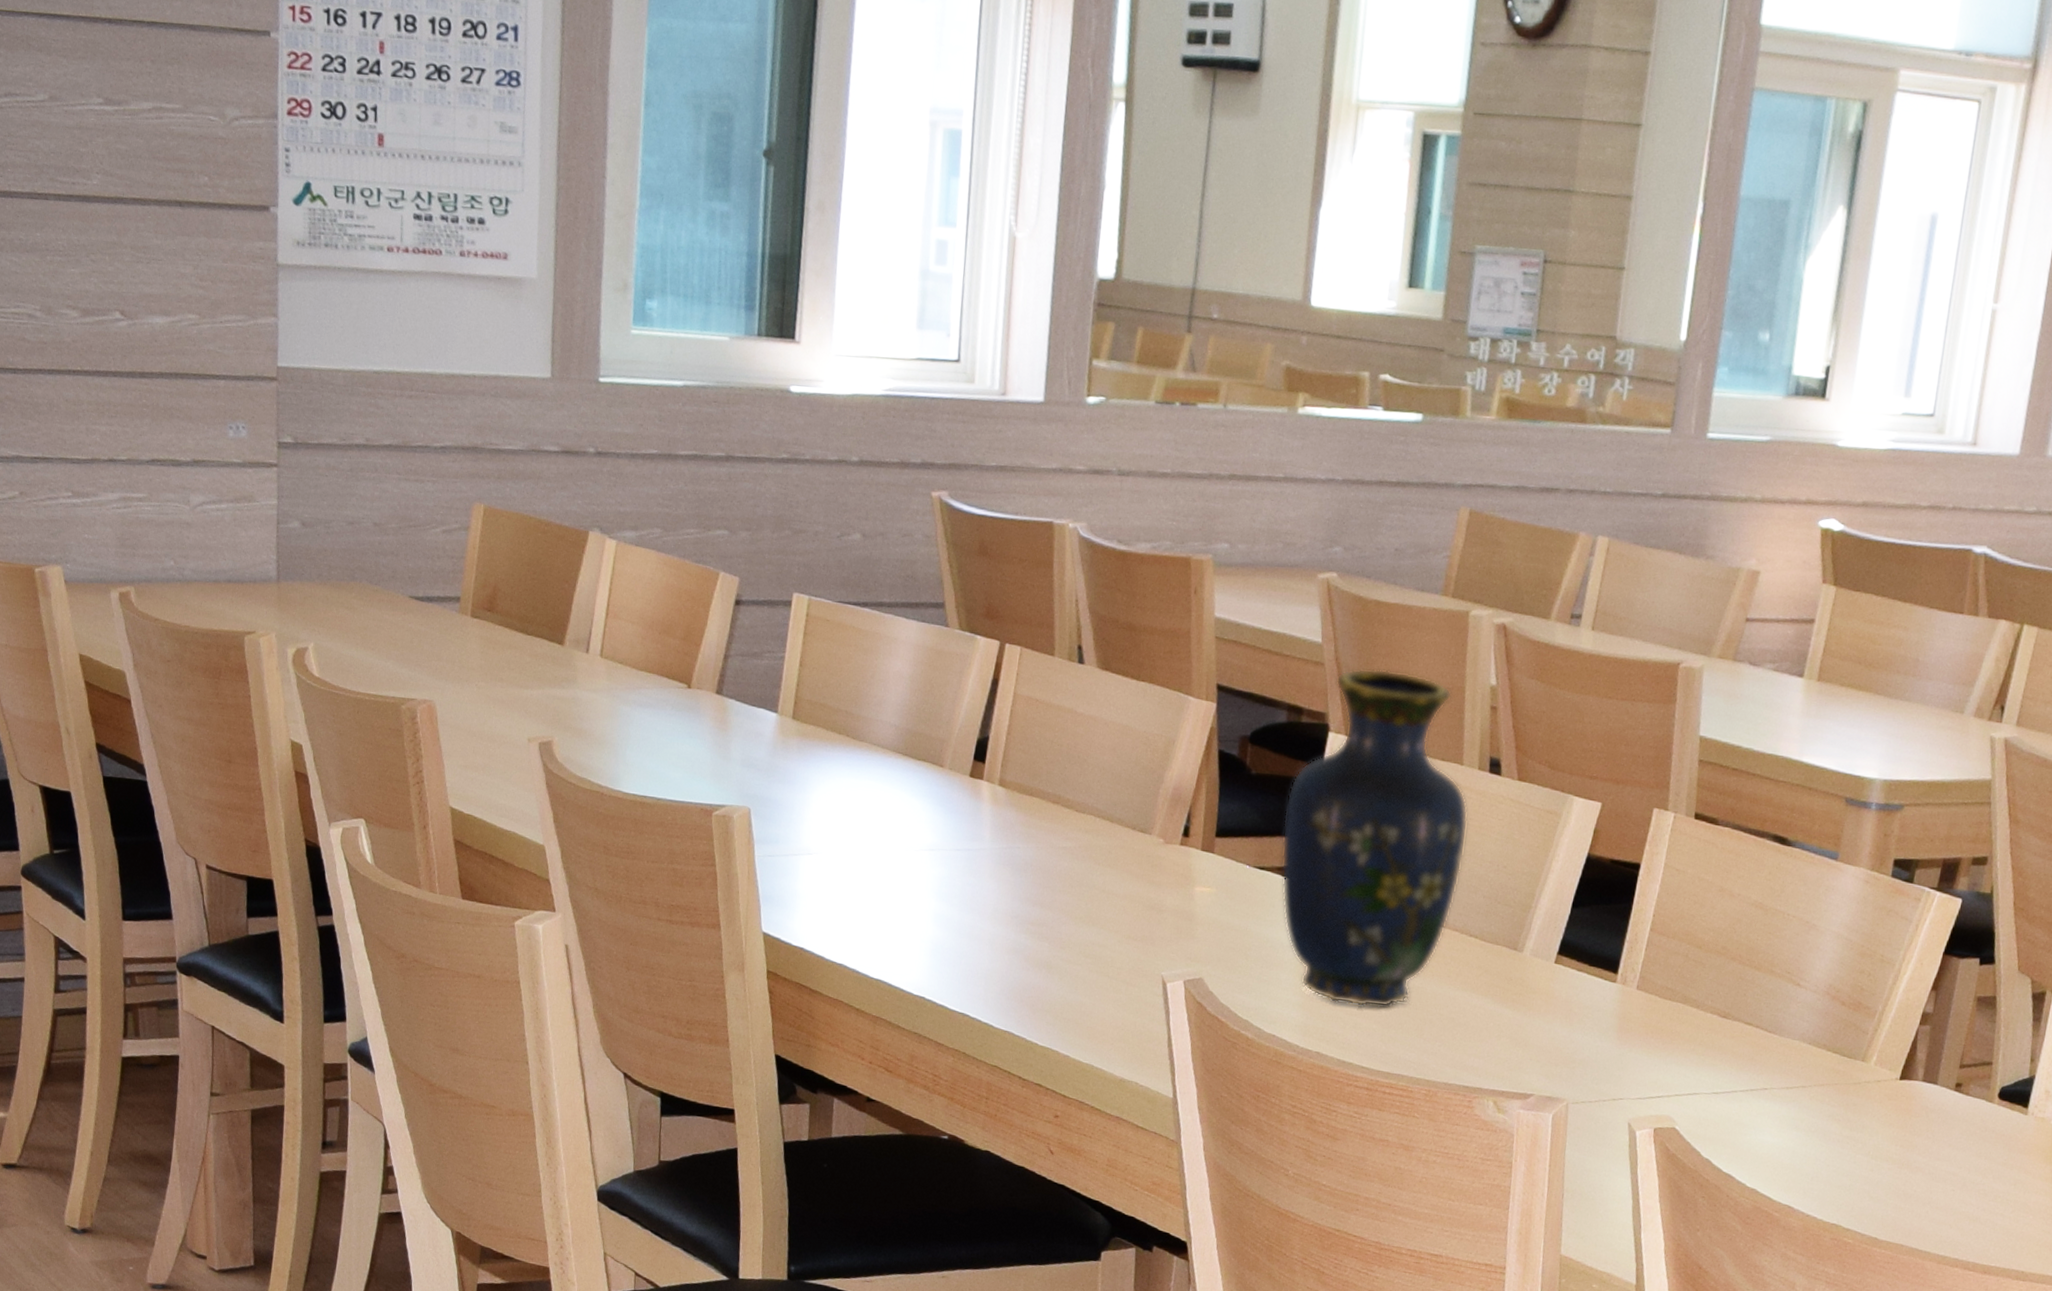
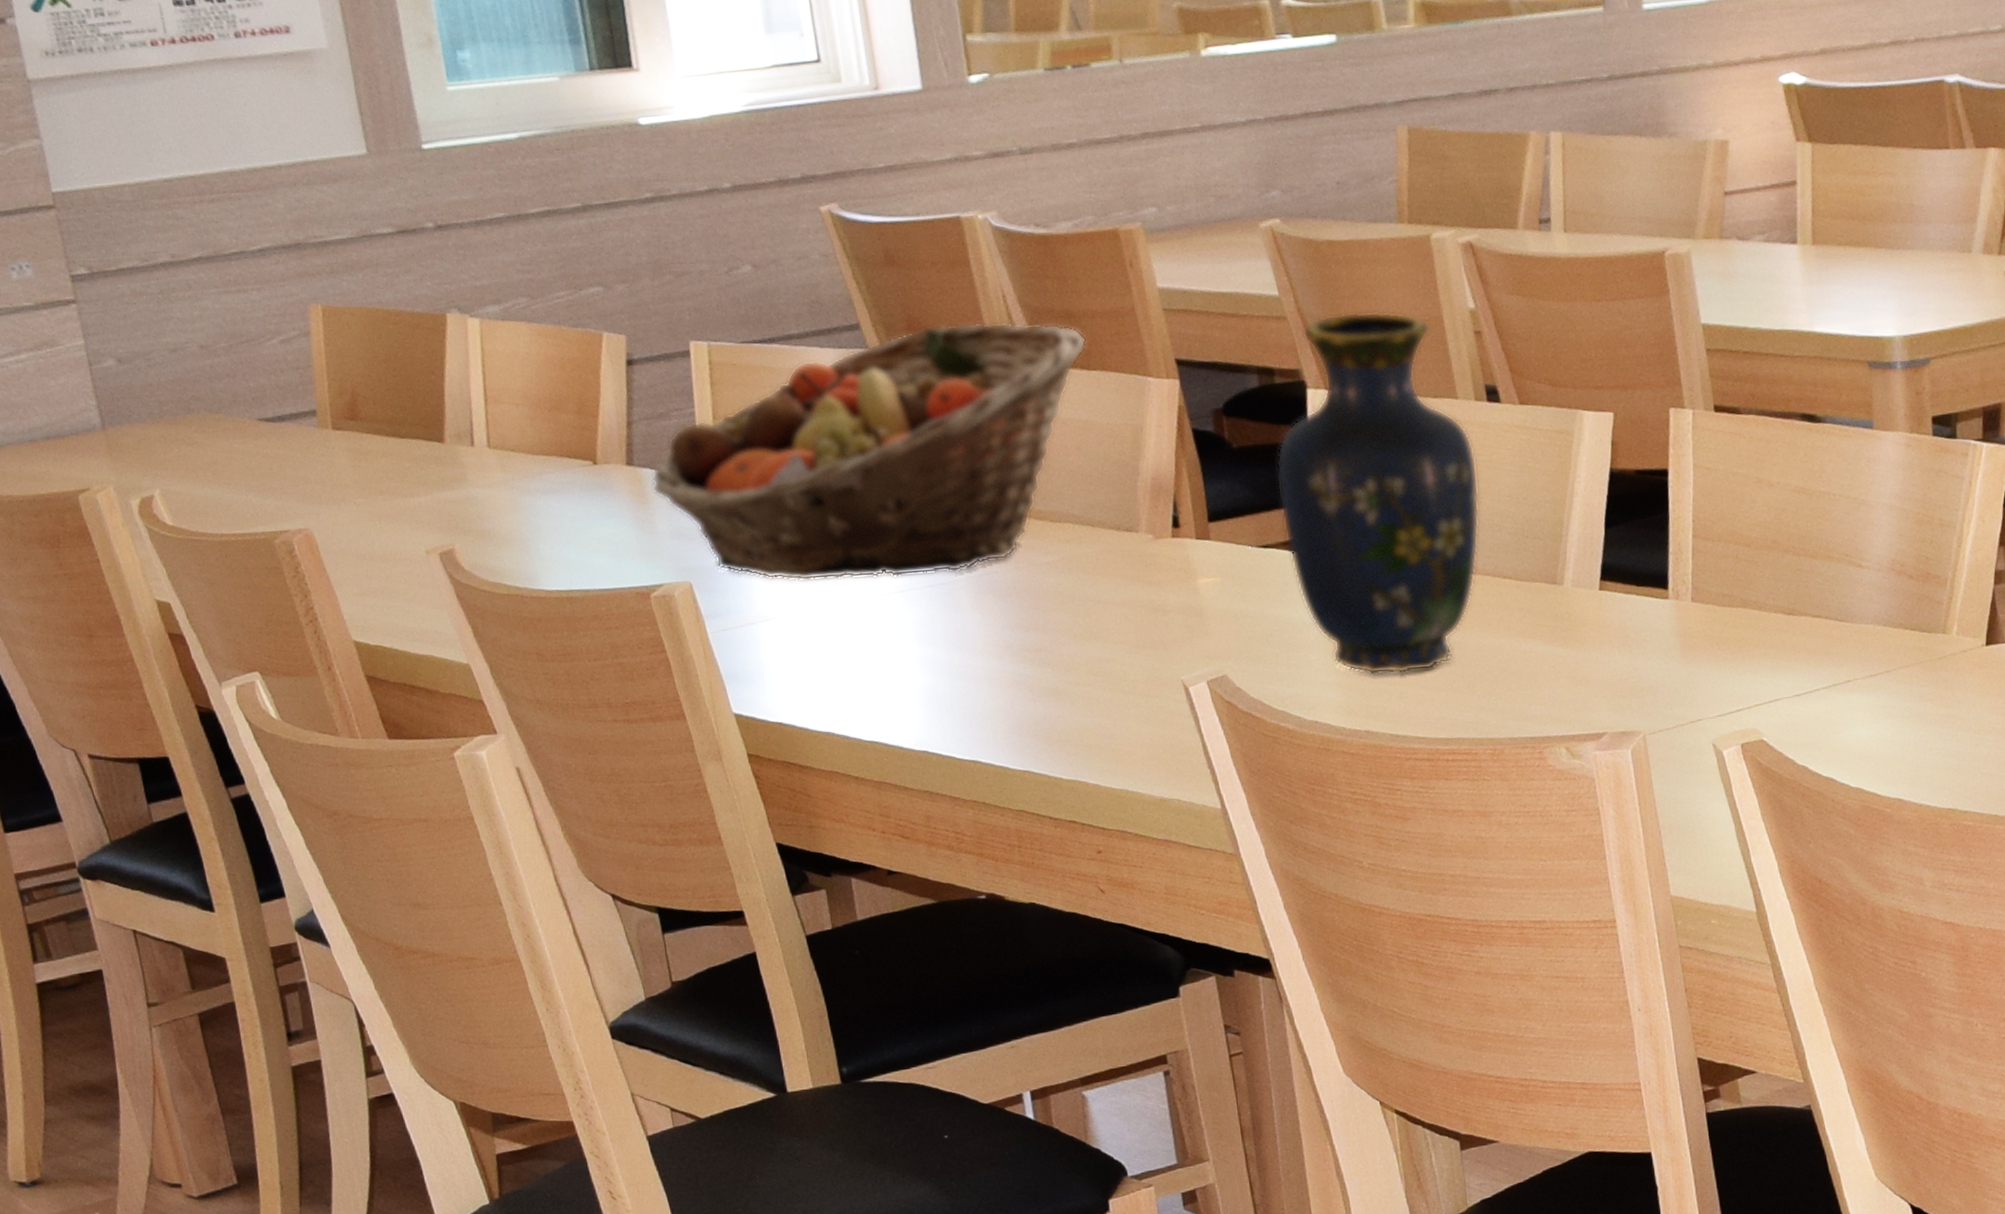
fruit basket: none [734,615,1141,841] -> present [651,322,1086,581]

